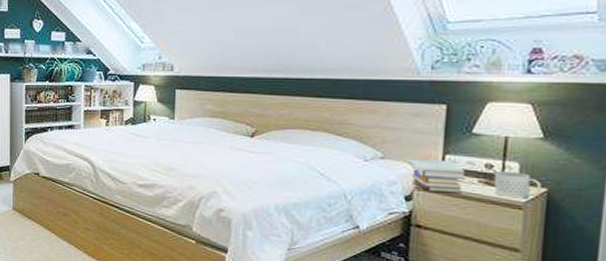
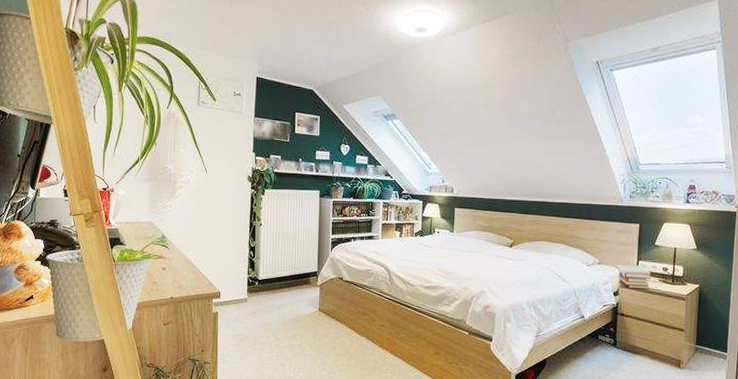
mug: present [493,171,542,199] -> none [668,272,696,293]

